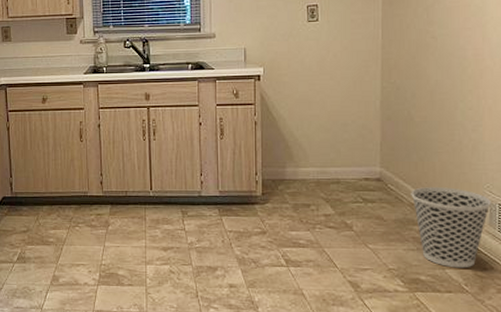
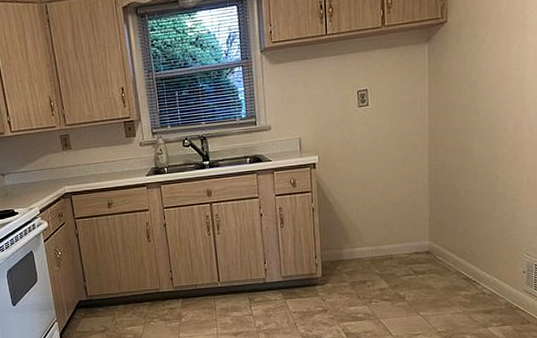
wastebasket: present [411,187,491,268] -> none [457,253,528,326]

